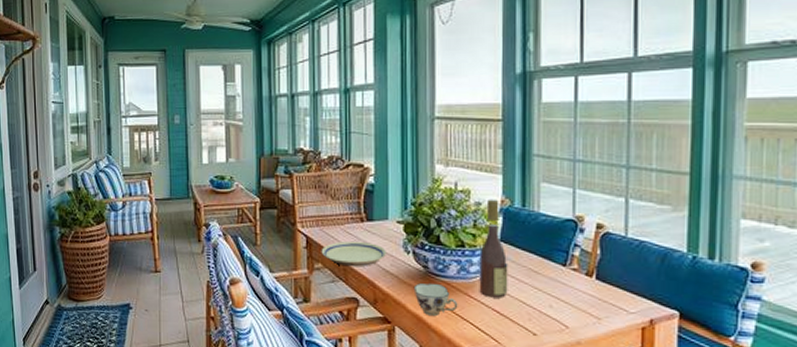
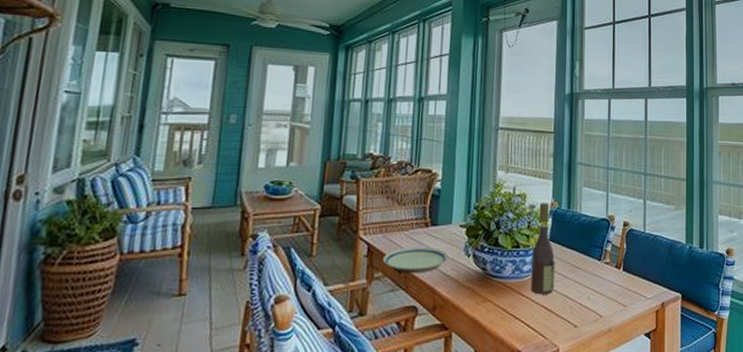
teacup: present [413,282,458,317] -> none [471,284,512,319]

